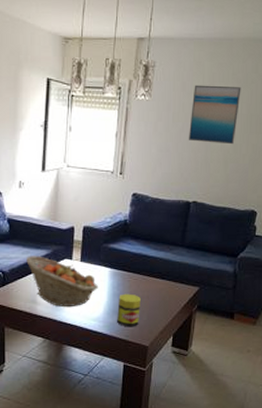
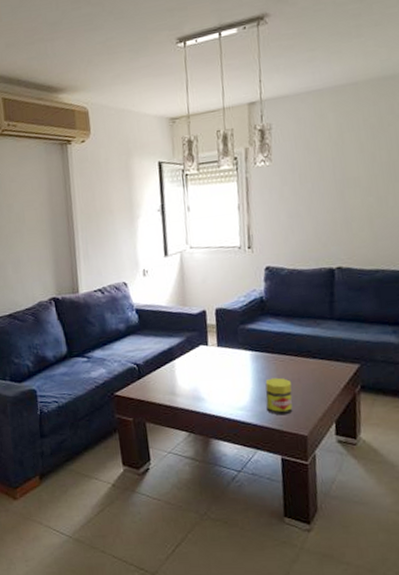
fruit basket: present [26,256,99,308] -> none [159,344,242,398]
wall art: present [188,85,241,145] -> none [319,133,378,202]

